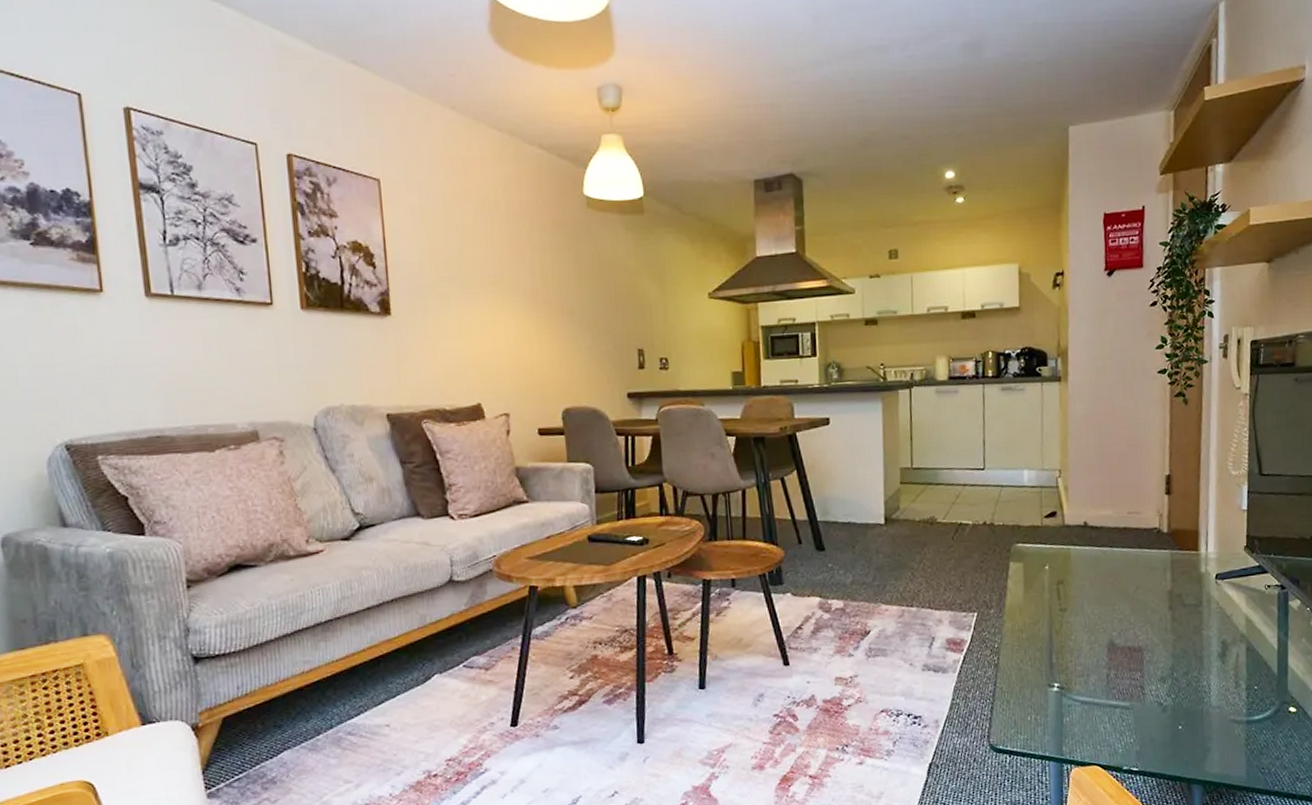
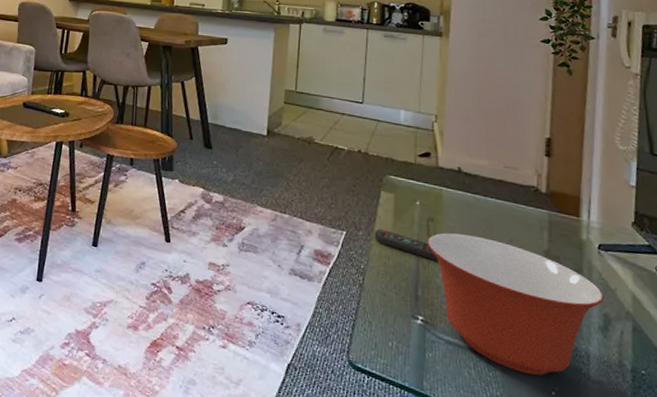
remote control: none [1006,602,1070,625] -> present [374,229,438,262]
mixing bowl: none [1058,590,1222,716] -> present [426,233,604,376]

